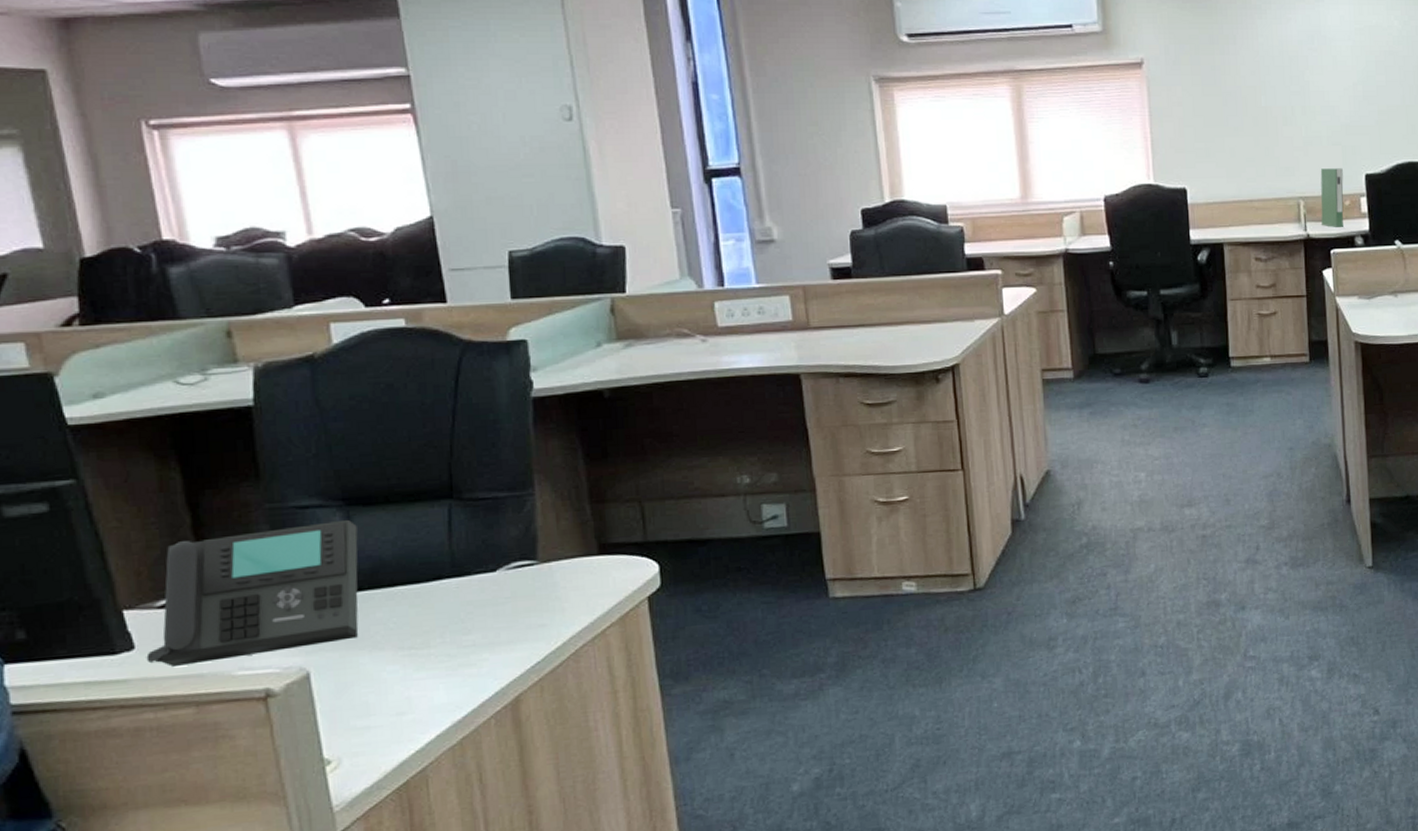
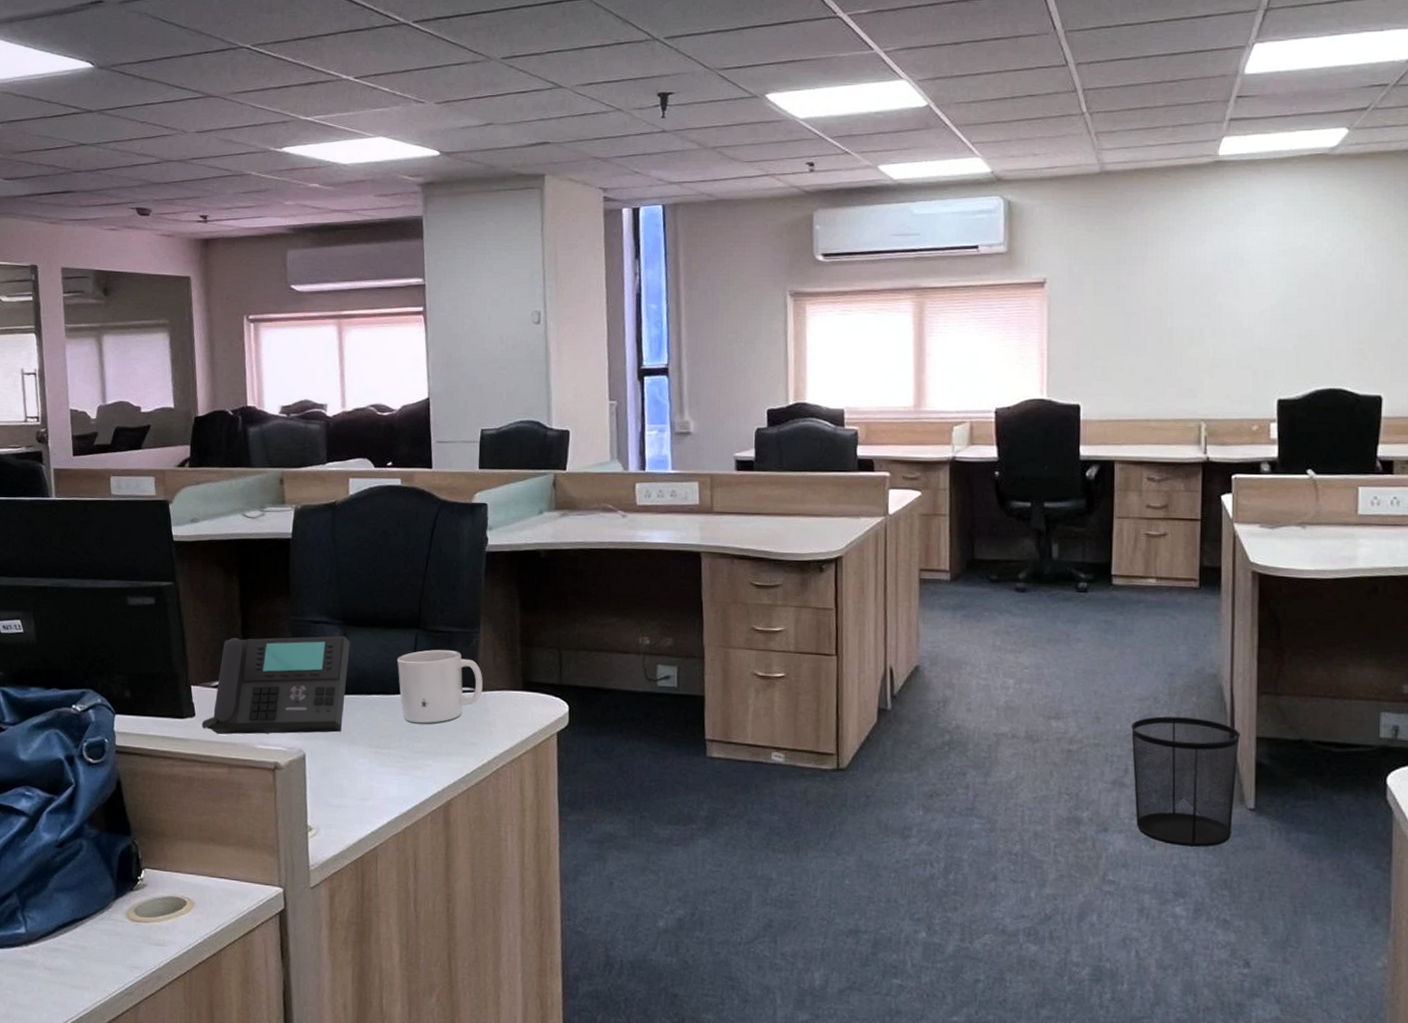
mug: none [425,519,546,614] -> present [396,649,483,725]
waste bin: none [1259,488,1356,612] -> present [1131,716,1240,847]
binder: present [1320,168,1344,227] -> none [1224,391,1252,452]

